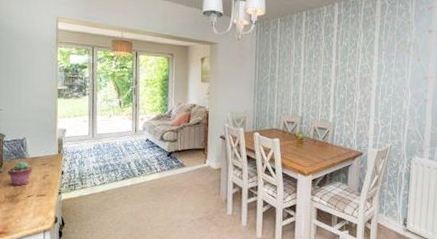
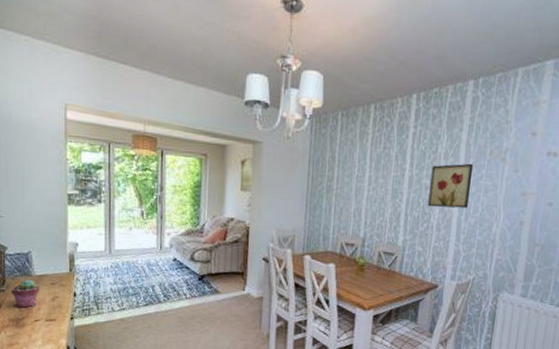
wall art: none [351,55,385,91] -> present [428,163,474,209]

